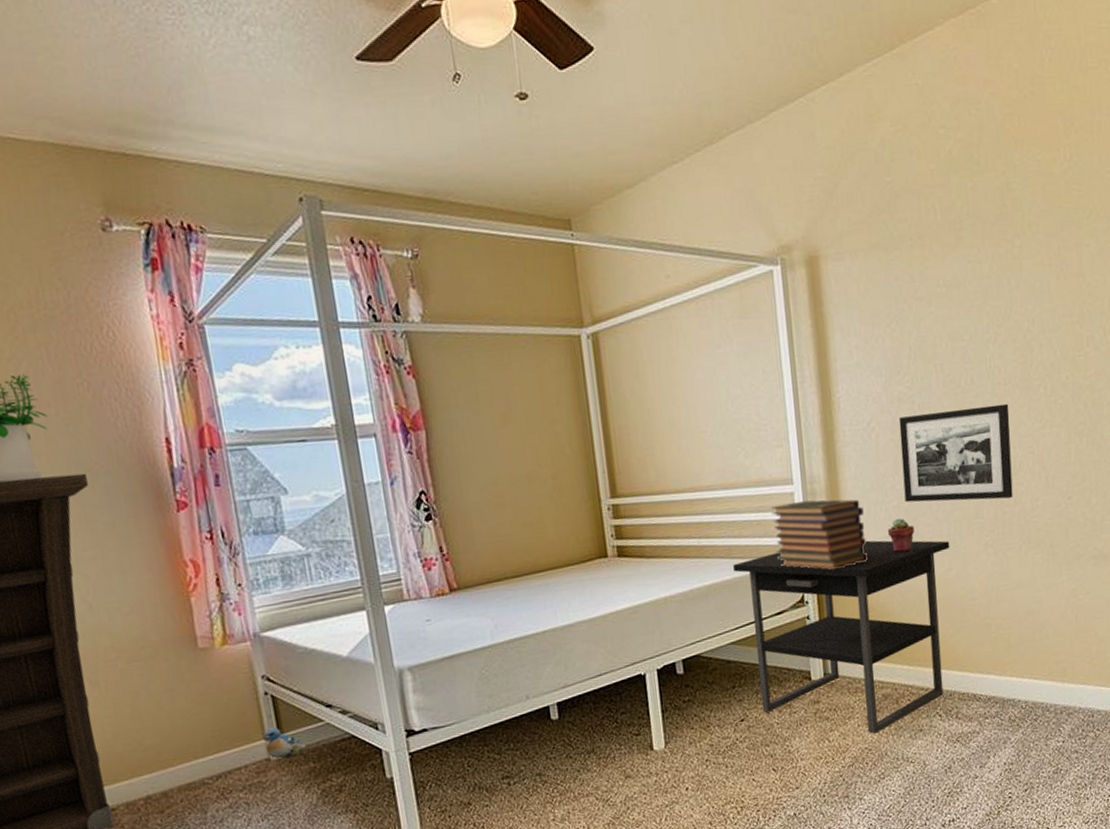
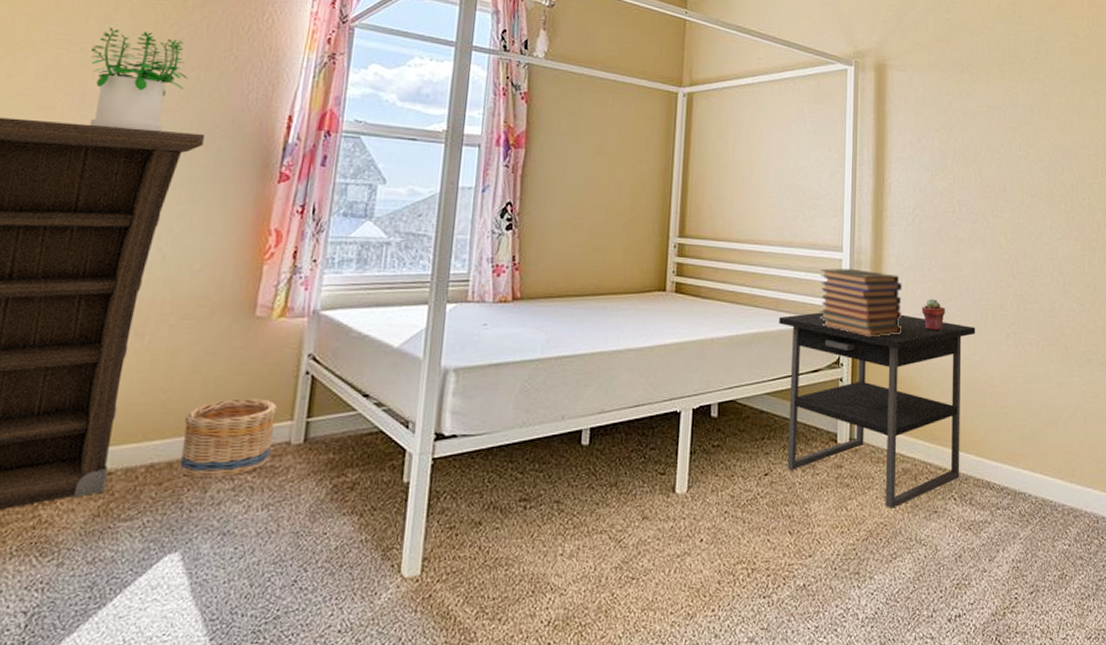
basket: none [164,723,255,803] -> present [179,398,278,478]
plush toy: present [262,727,307,759] -> none [289,410,331,444]
picture frame: present [898,403,1013,503] -> none [939,209,1035,297]

